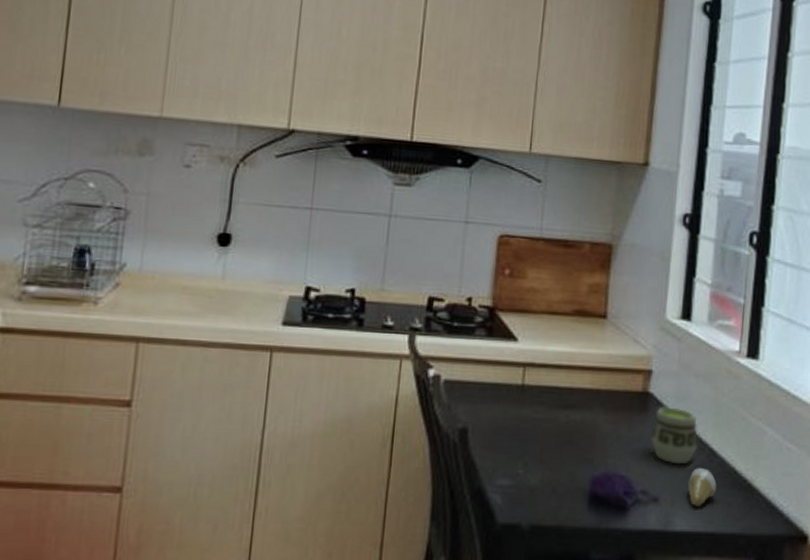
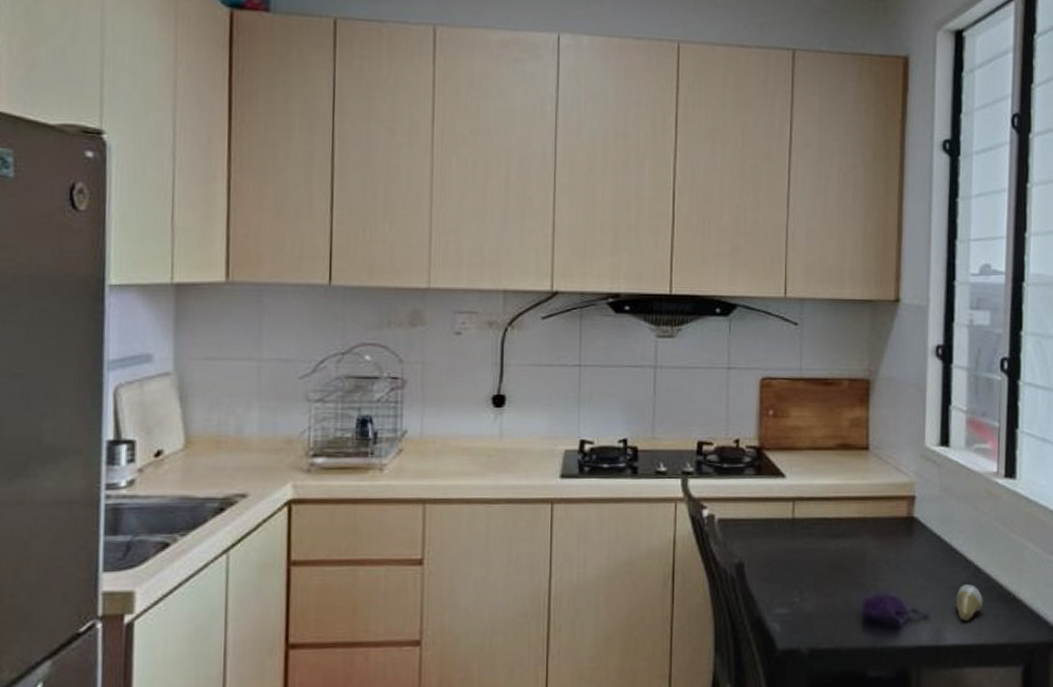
cup: present [651,406,697,464] -> none [918,529,962,582]

